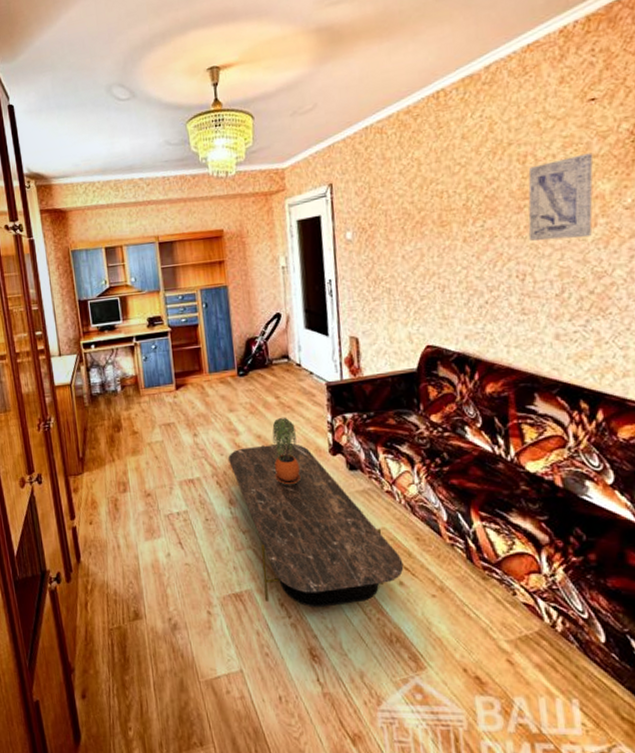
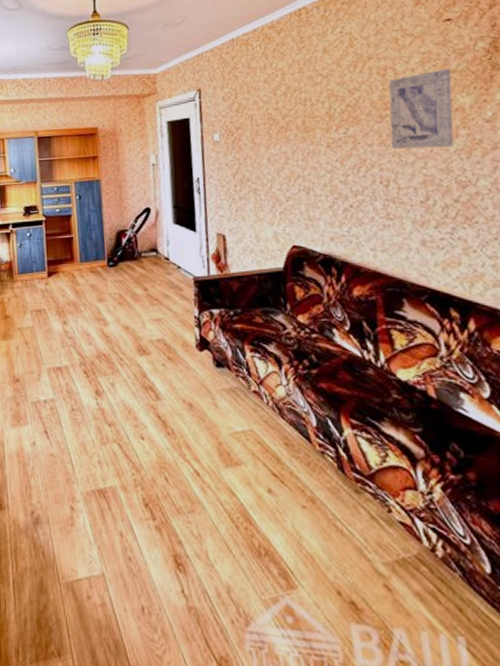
coffee table: present [228,443,404,608] -> none [96,335,272,512]
potted plant: present [272,417,300,485] -> none [139,309,167,379]

